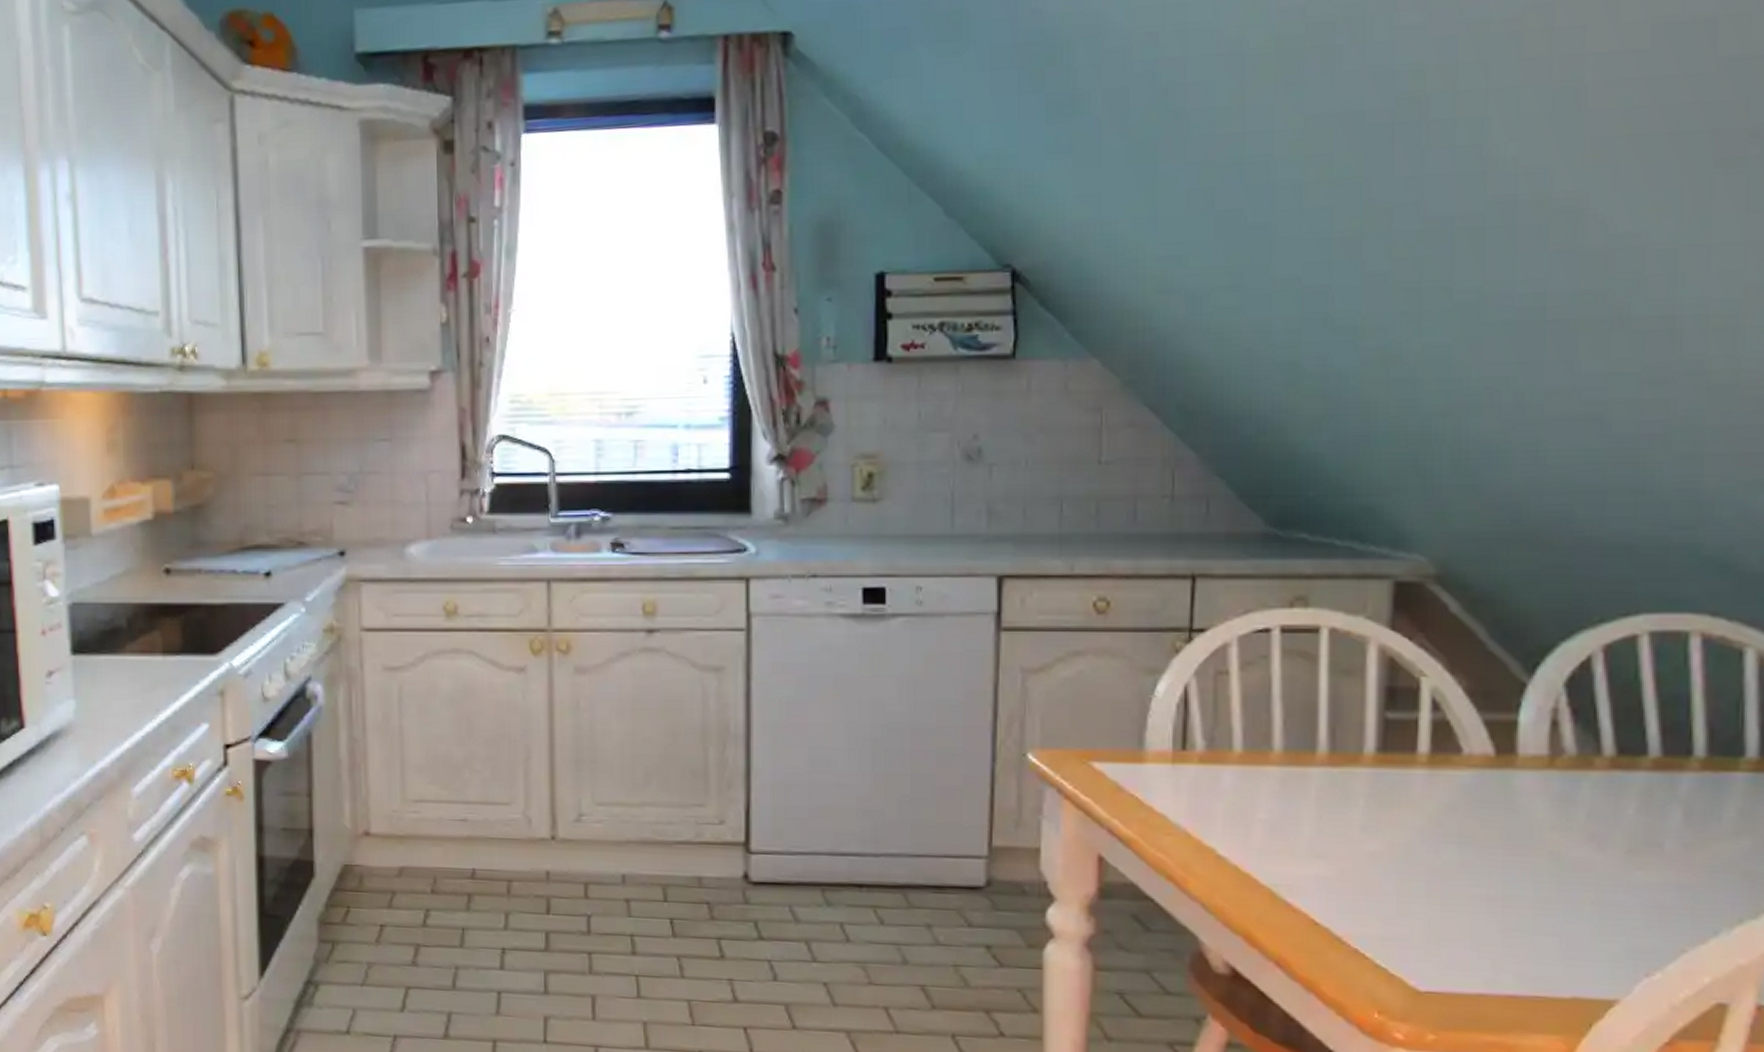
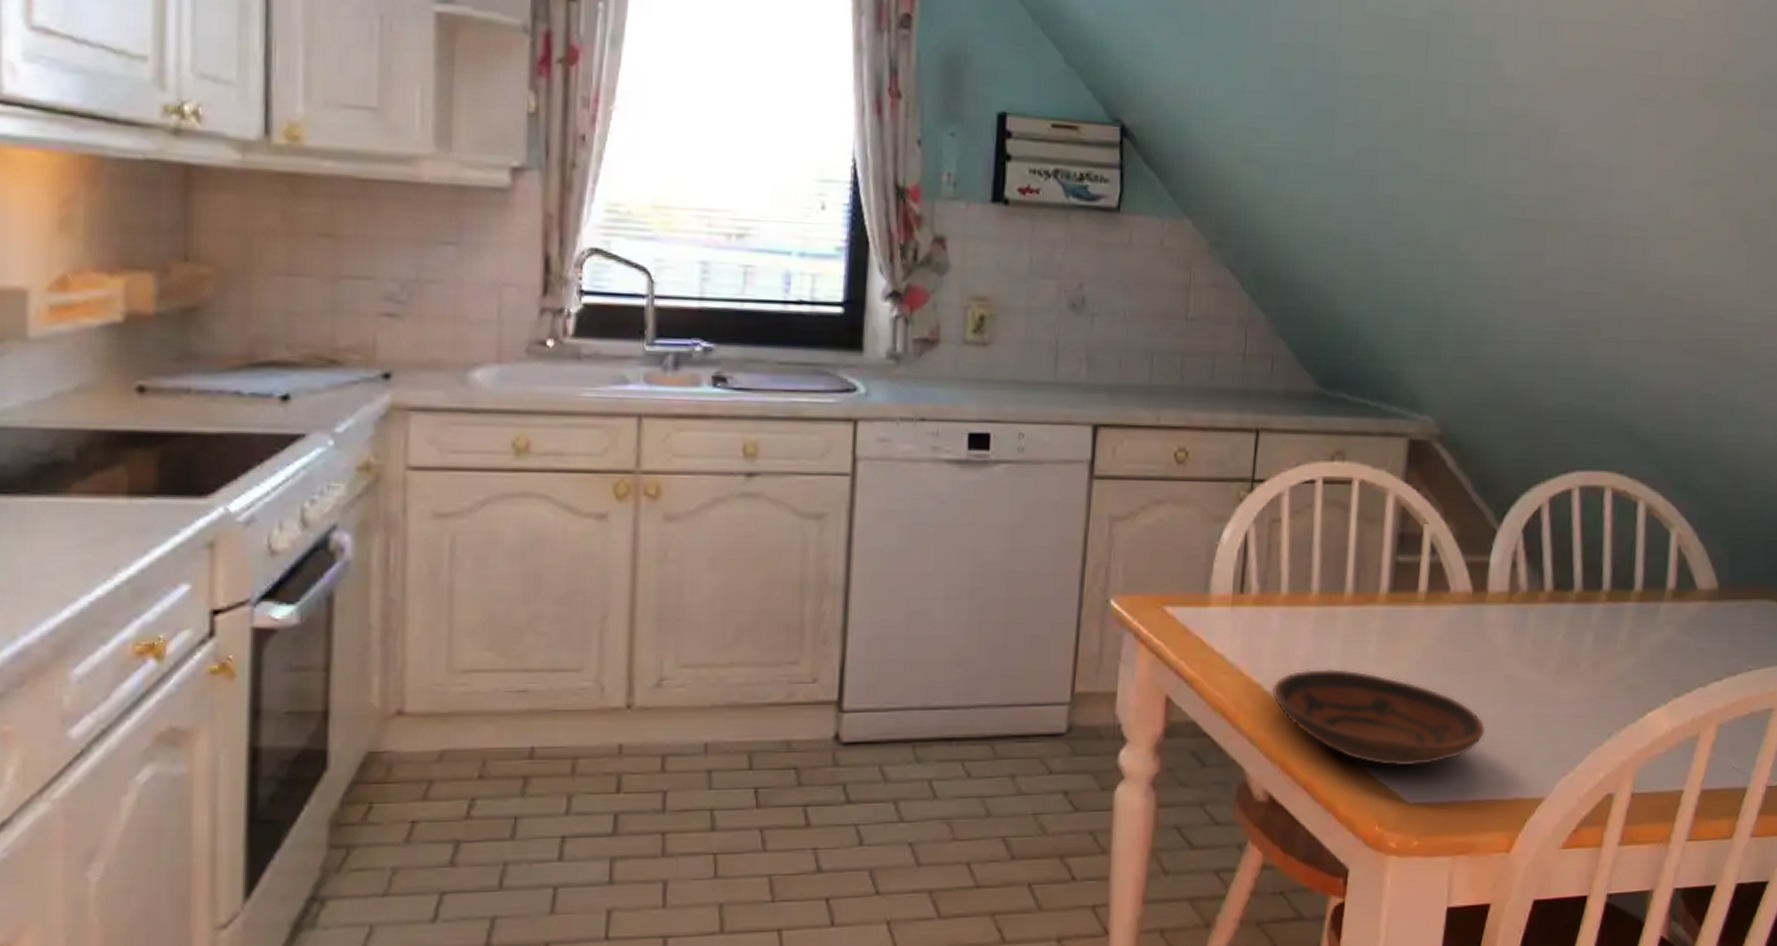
bowl: none [1229,835,1524,950] -> present [1272,669,1485,767]

